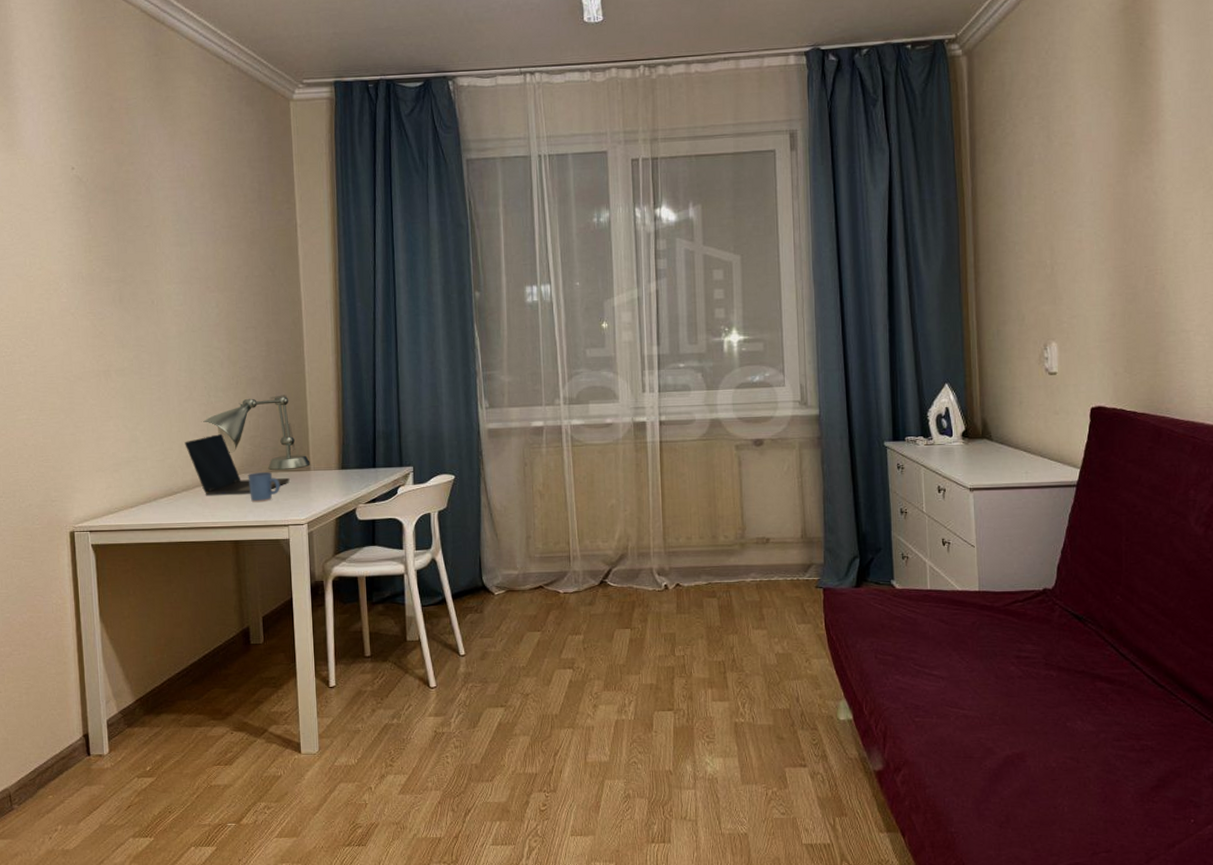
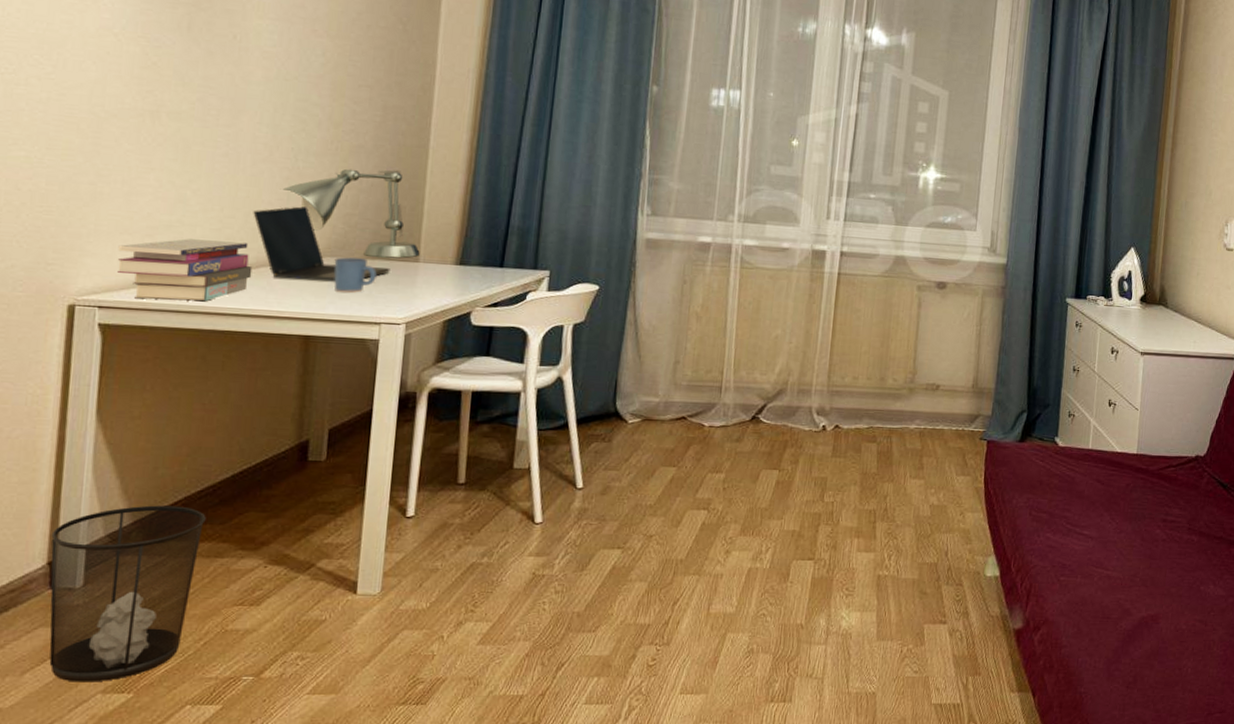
waste bin: none [82,686,185,829] -> present [49,505,206,682]
books: none [96,469,191,522] -> present [117,238,253,302]

